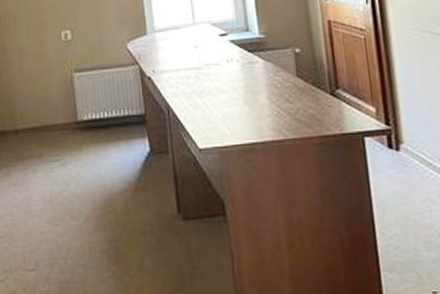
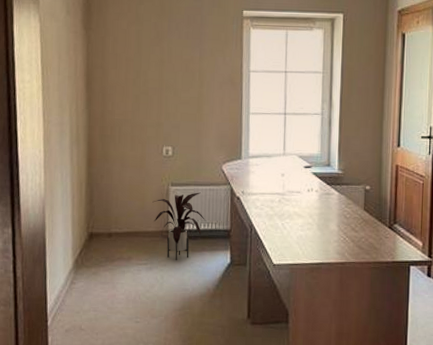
house plant: none [57,76,117,154] -> present [152,192,206,261]

